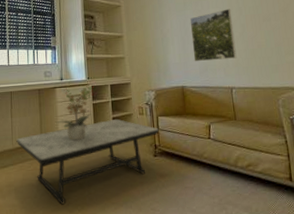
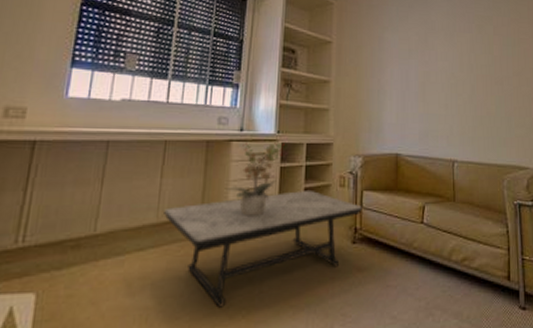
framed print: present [189,9,237,61] -> none [413,64,463,125]

